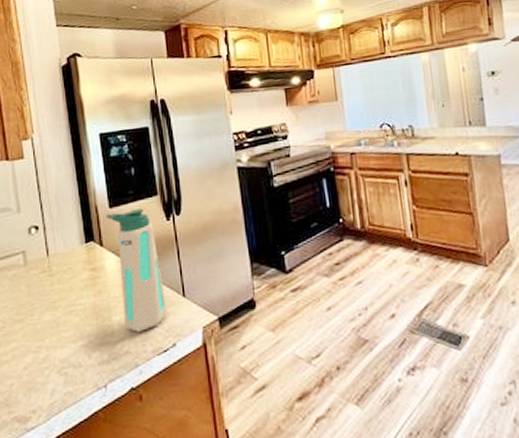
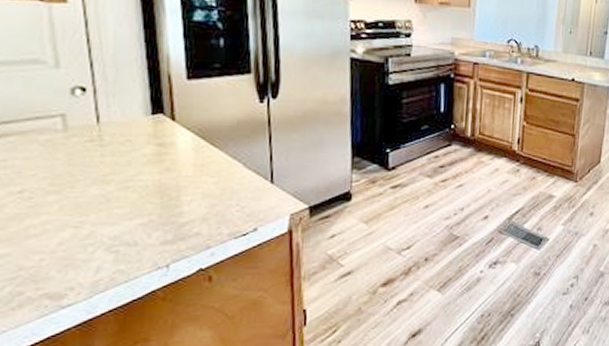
water bottle: present [106,208,168,332] -> none [181,85,251,214]

